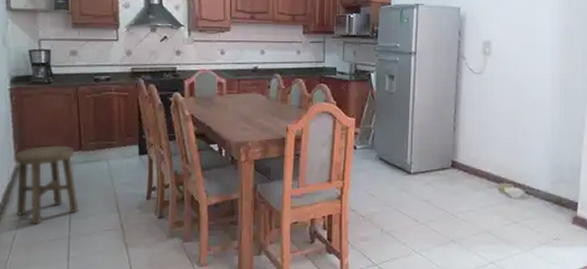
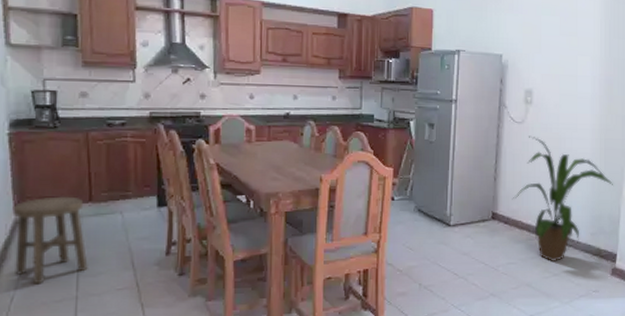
house plant: none [471,86,573,209] -> present [512,135,613,261]

